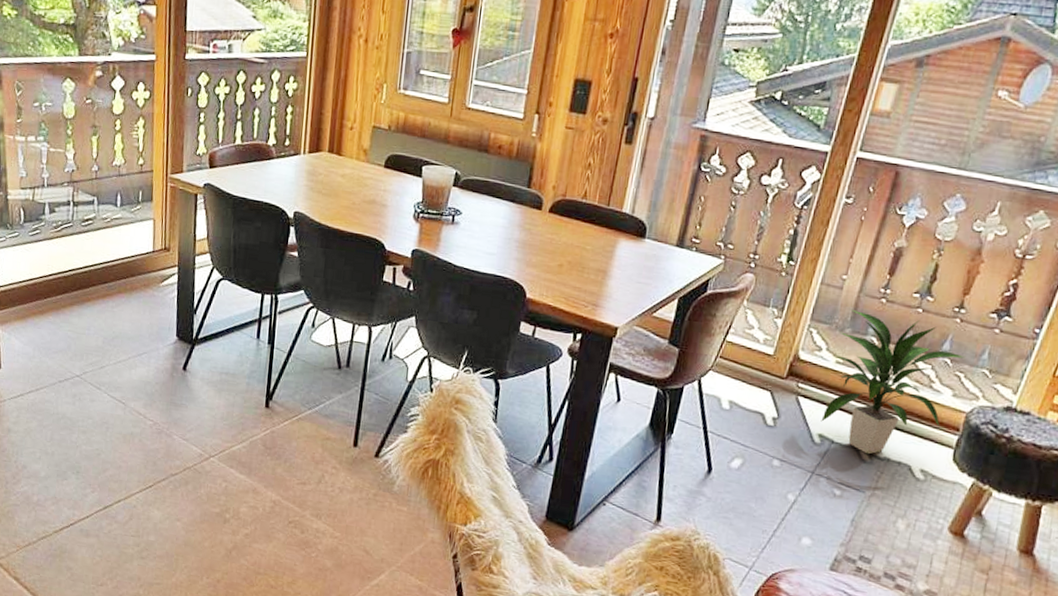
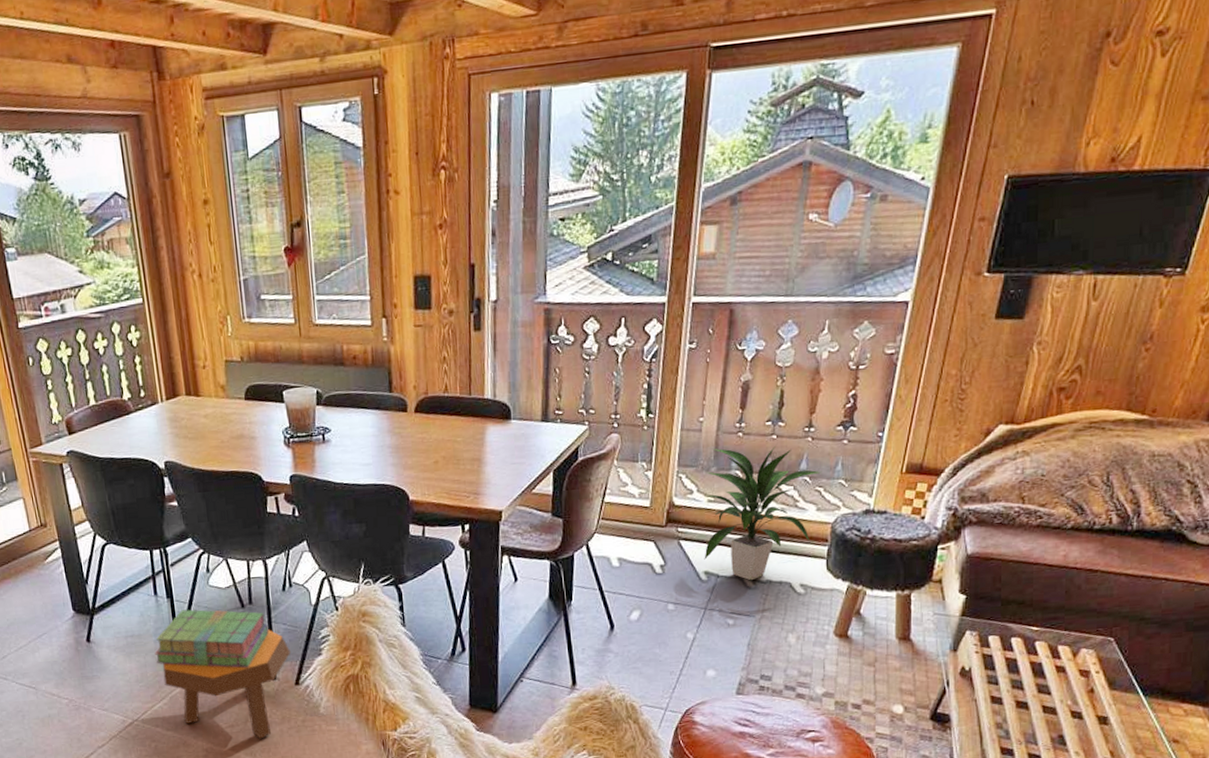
stack of books: none [244,358,360,430] -> present [155,609,269,668]
footstool: none [247,396,378,503] -> present [162,629,291,739]

